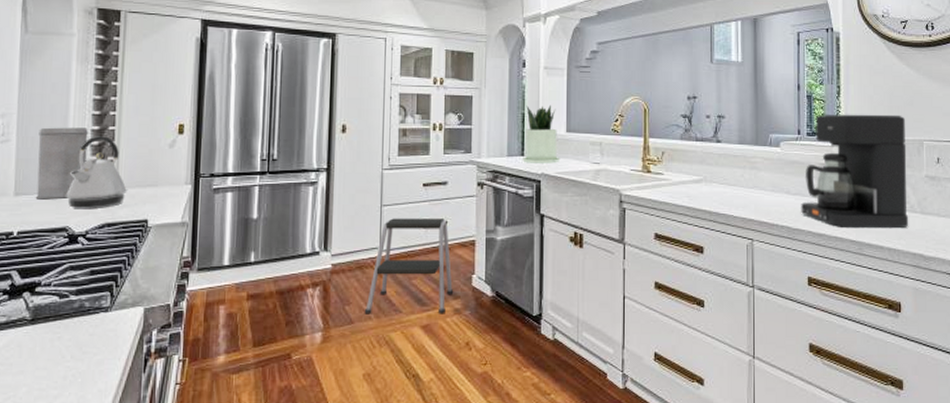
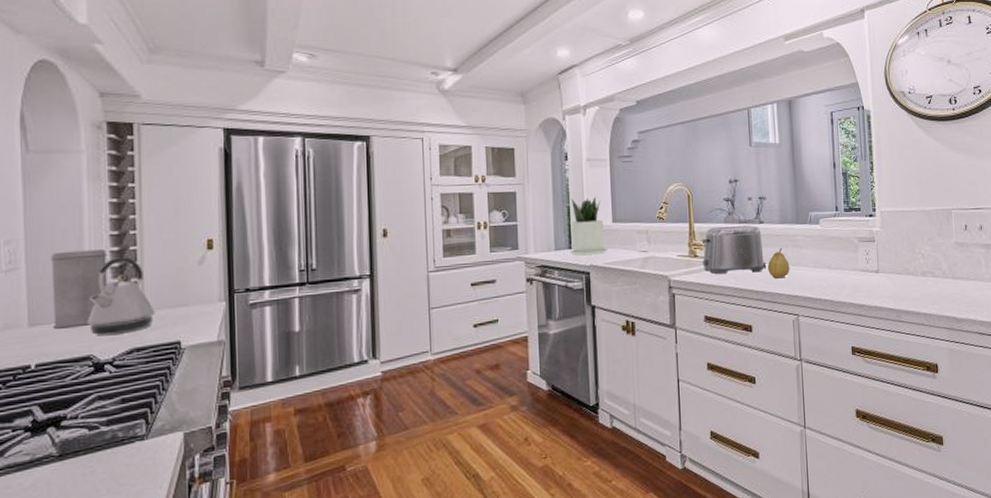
step stool: present [364,218,454,315] -> none [418,317,509,419]
toaster: none [655,144,723,192] -> present [701,226,768,275]
fruit: none [723,169,746,201] -> present [768,248,790,279]
coffee maker: present [801,114,909,228] -> none [842,186,942,297]

